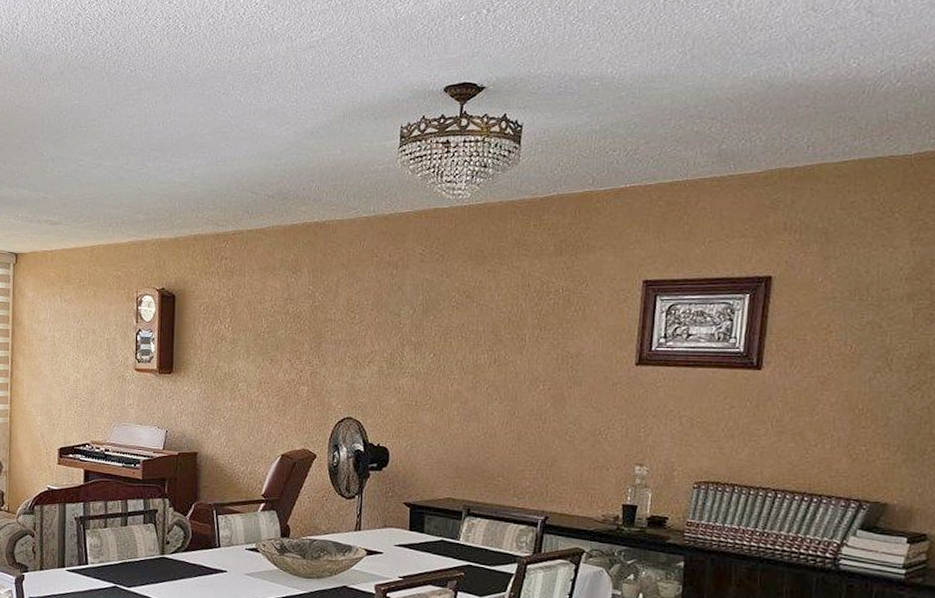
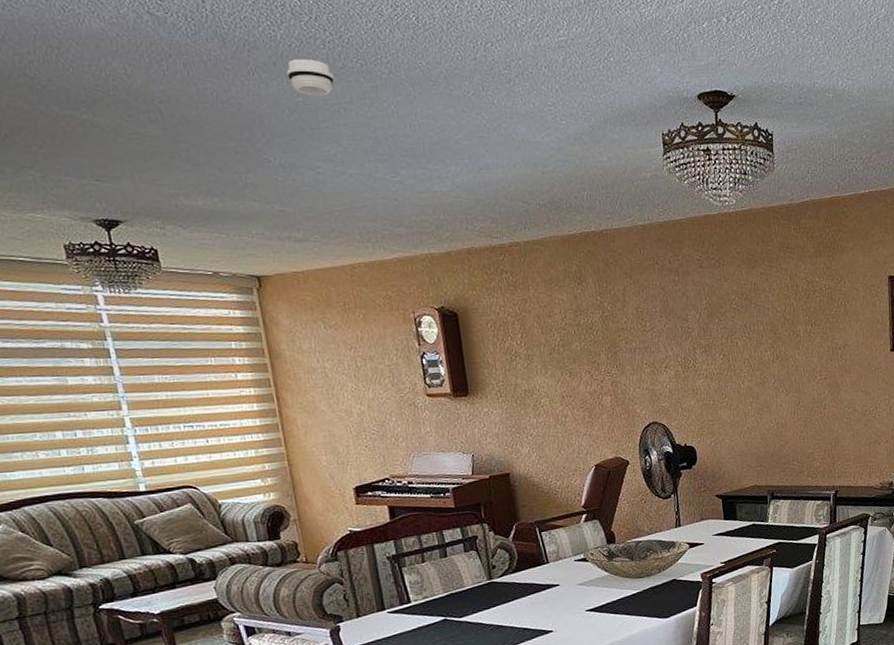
smoke detector: none [69,68,107,99] -> present [286,59,335,96]

